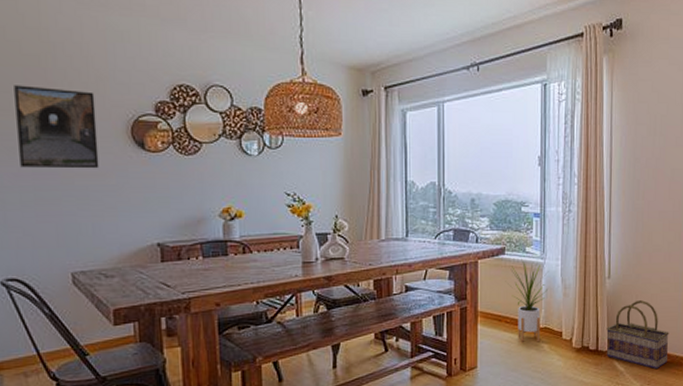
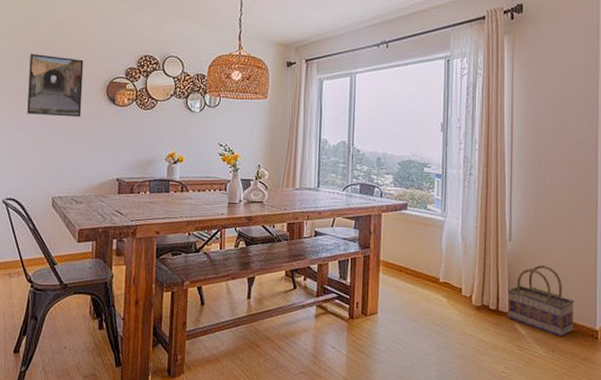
house plant: present [508,260,549,342] -> none [409,216,450,296]

